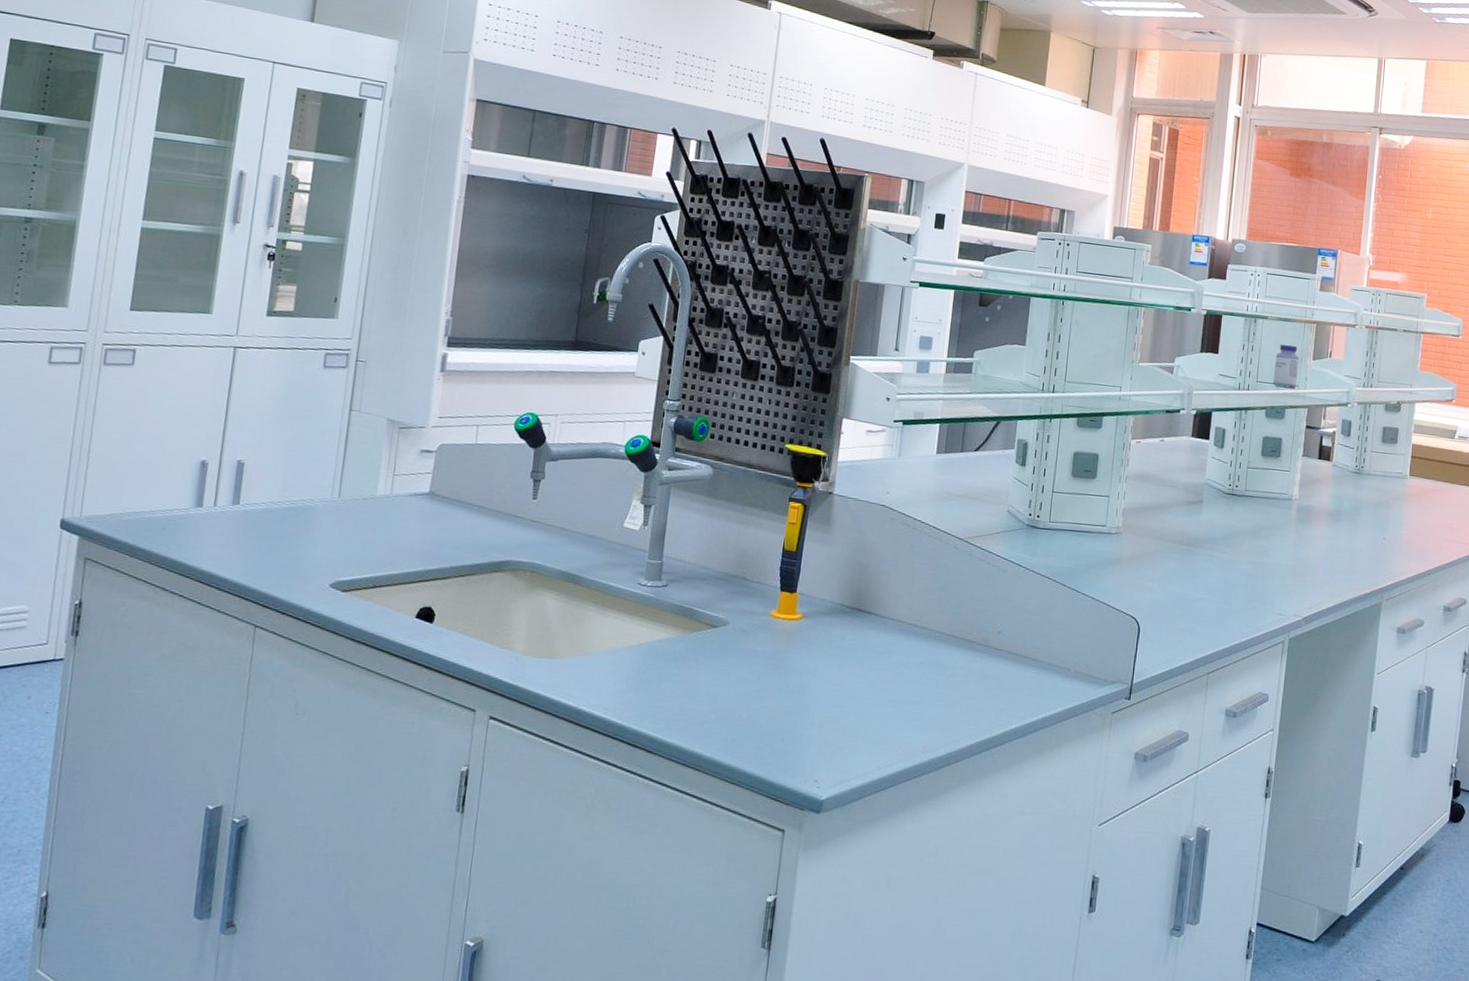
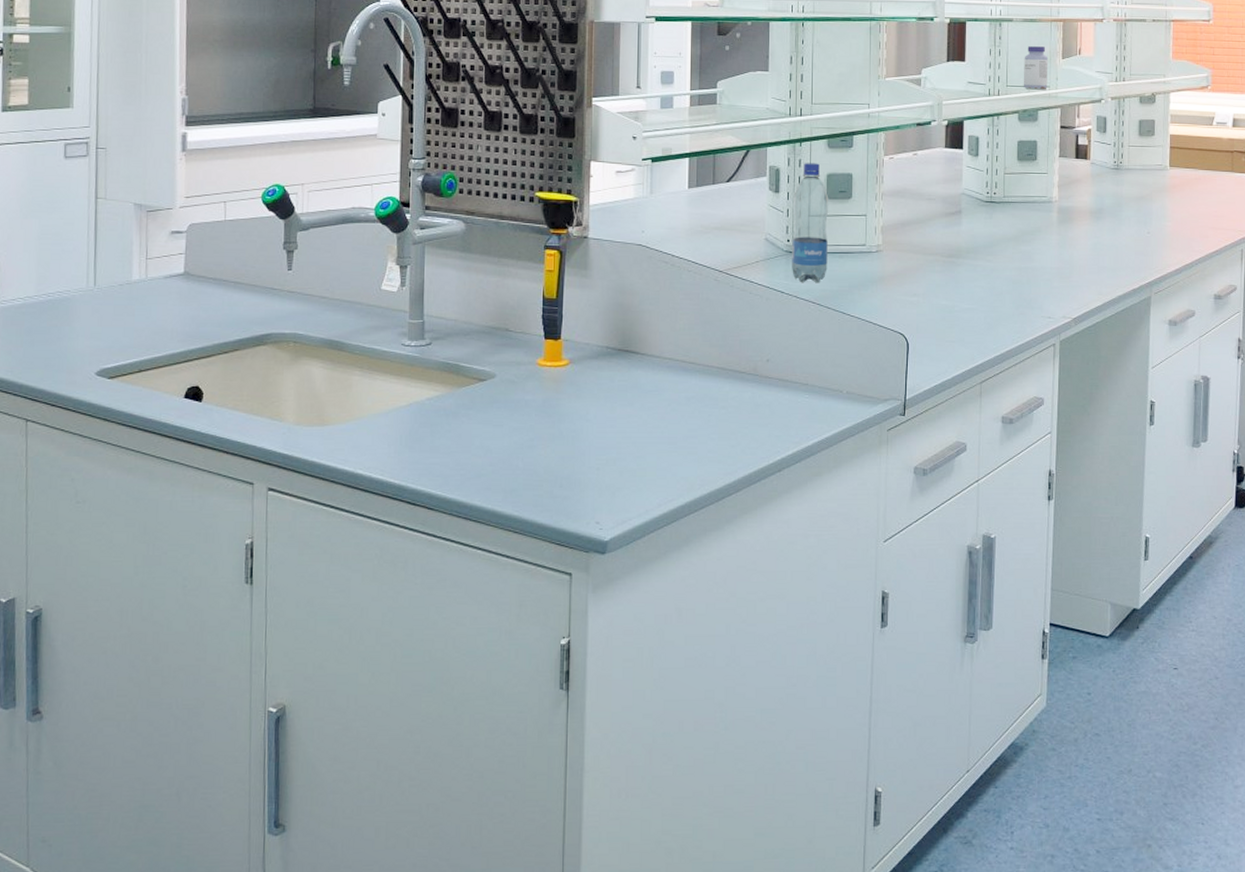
bottle: none [1031,439,1074,560] -> present [792,163,829,283]

